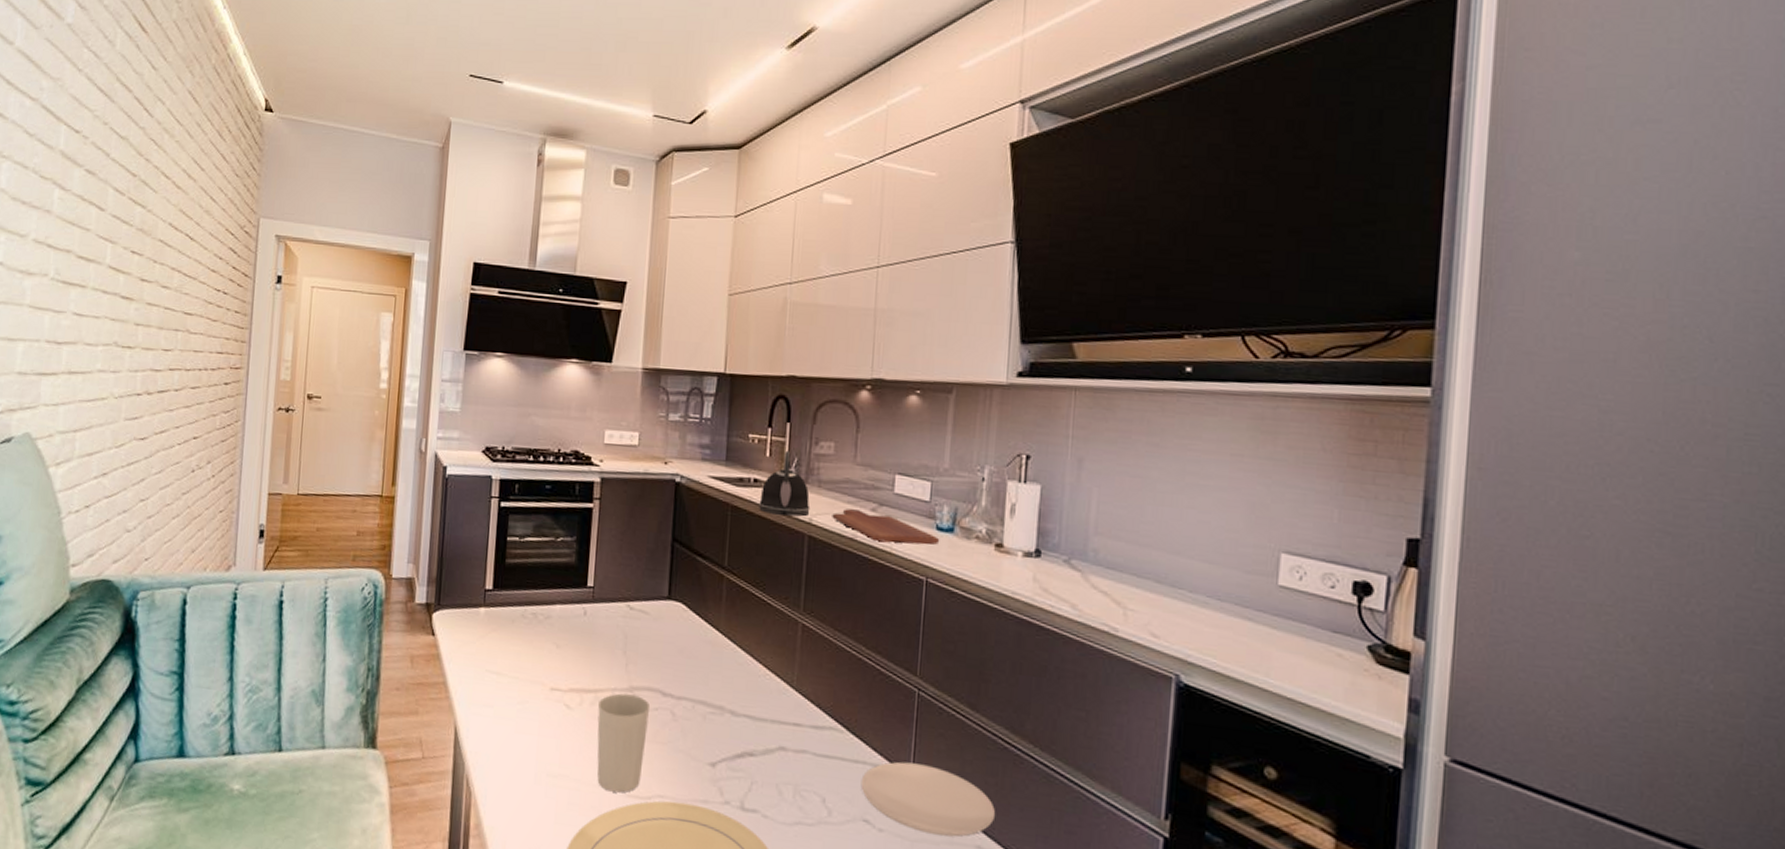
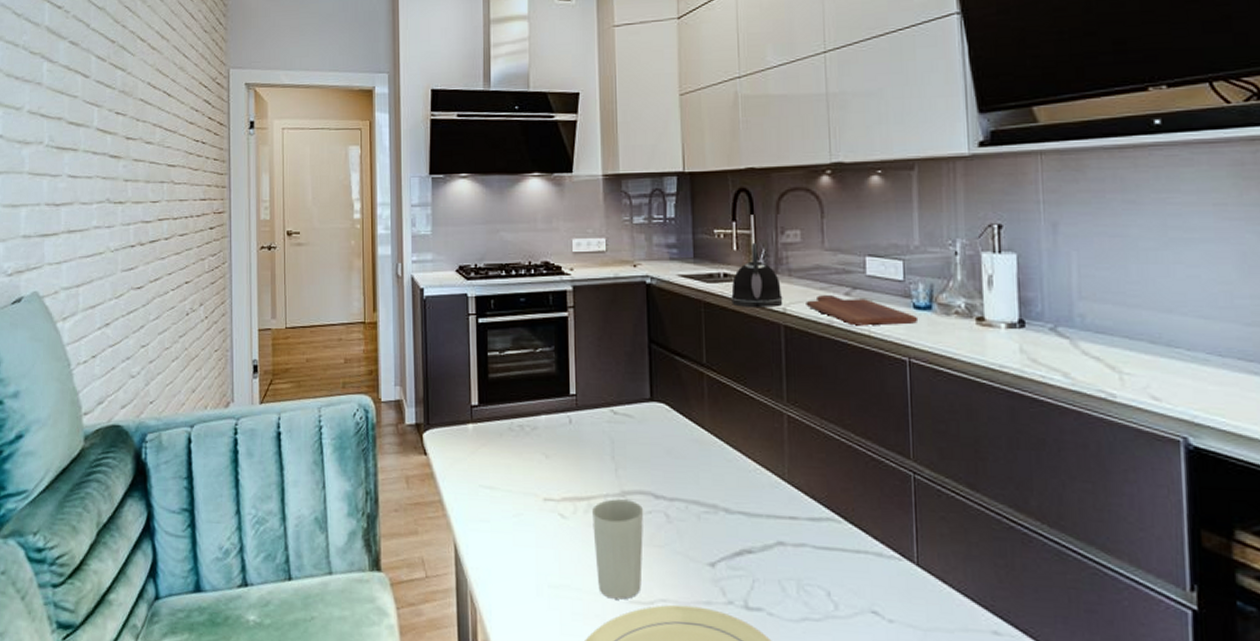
plate: present [860,761,996,837] -> none [865,548,1010,624]

